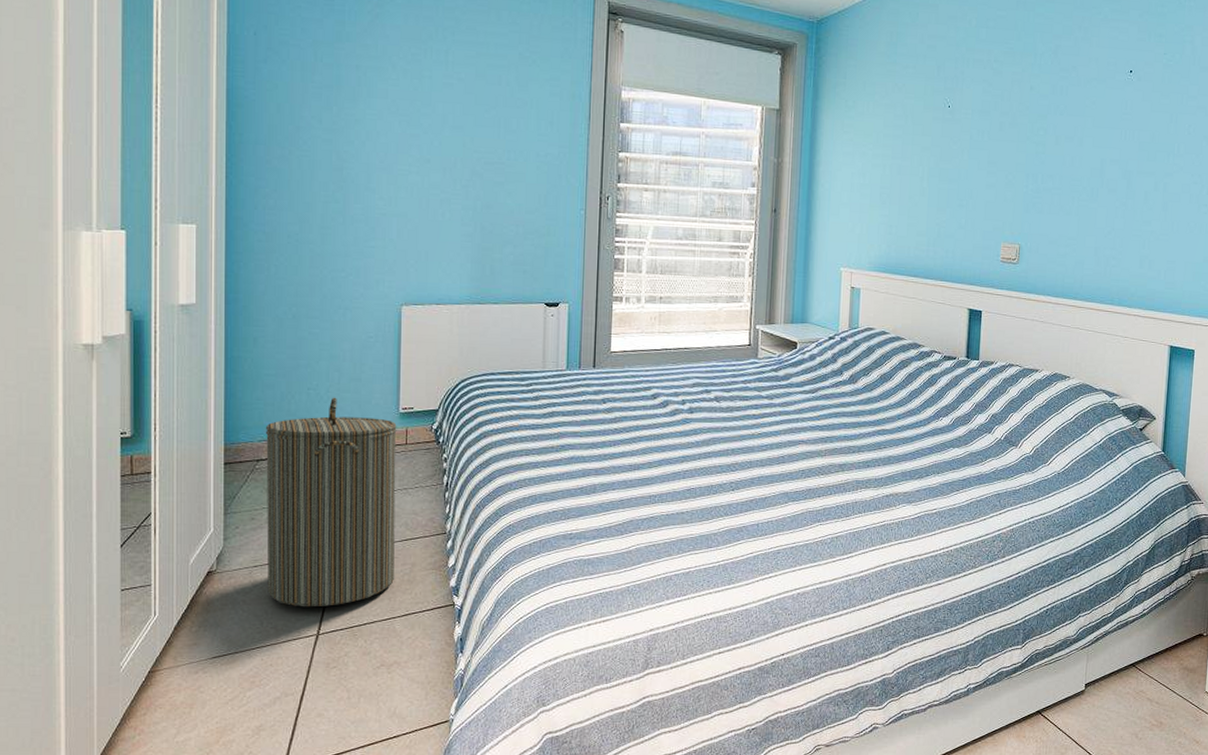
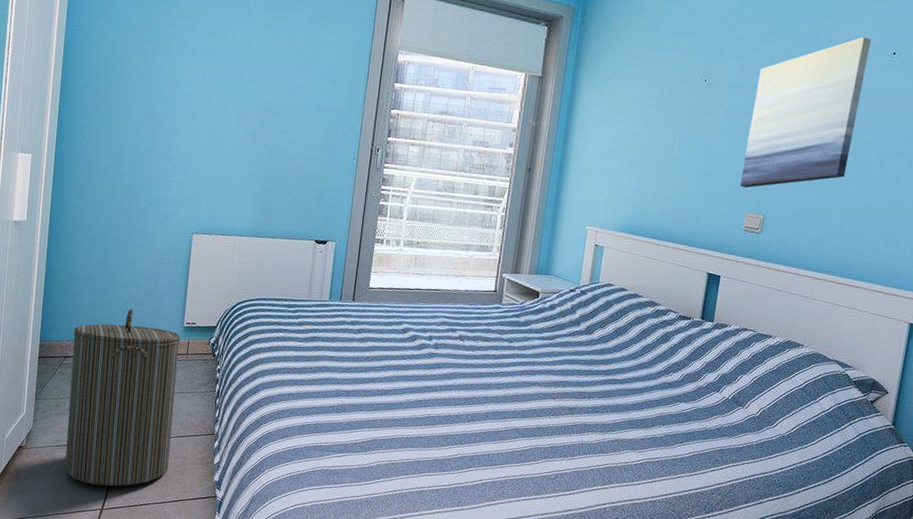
wall art: none [992,55,1108,218] -> present [739,37,871,188]

